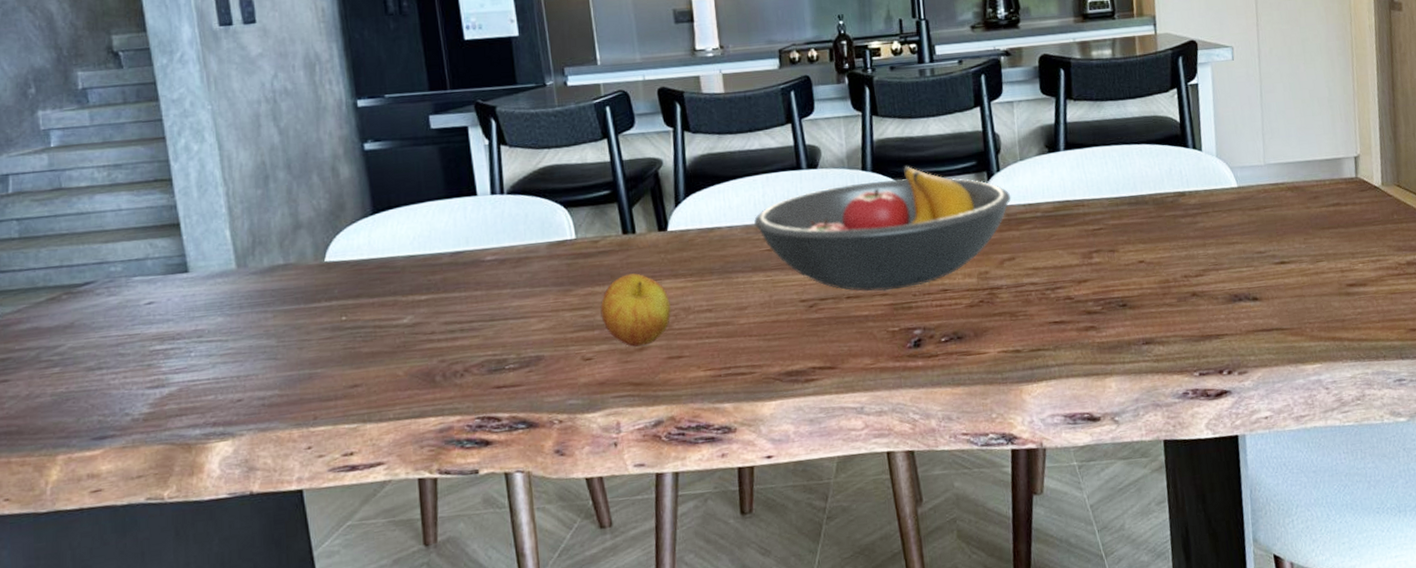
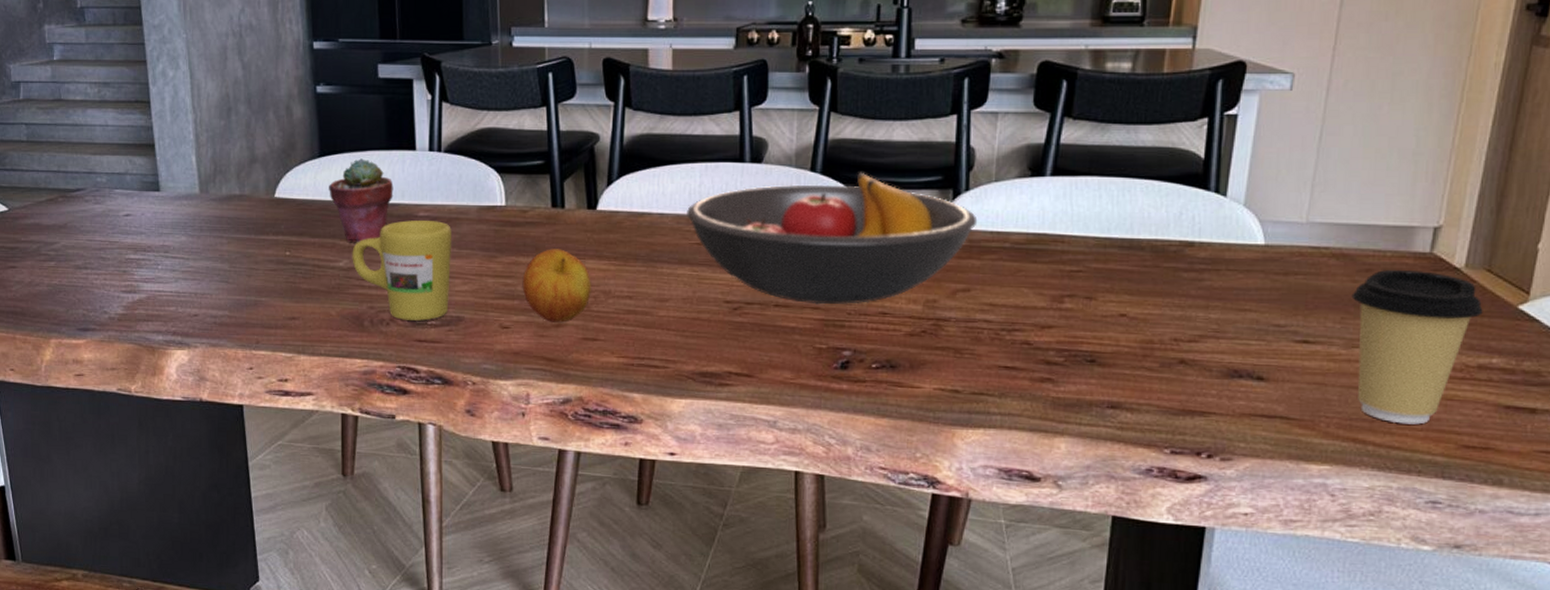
potted succulent: none [385,210,457,298] -> present [329,158,394,243]
mug: none [416,262,527,369] -> present [352,220,451,321]
coffee cup: none [1308,192,1401,320] -> present [1351,269,1483,425]

